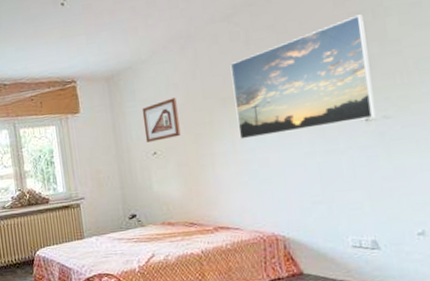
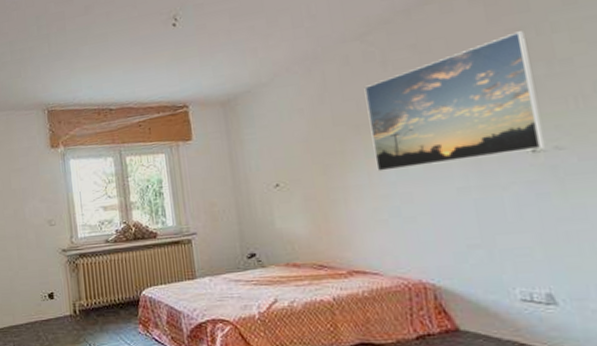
picture frame: present [142,98,181,143] -> none [262,124,307,173]

